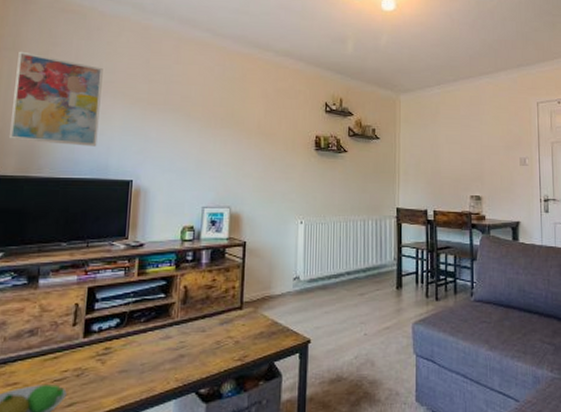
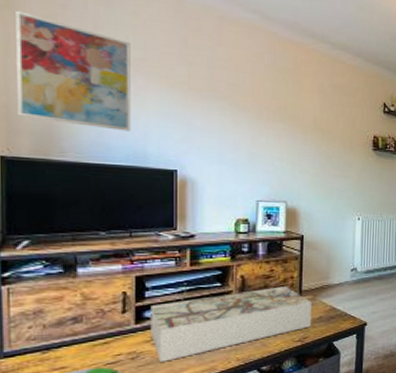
board game: none [96,297,253,380] -> present [151,286,312,362]

